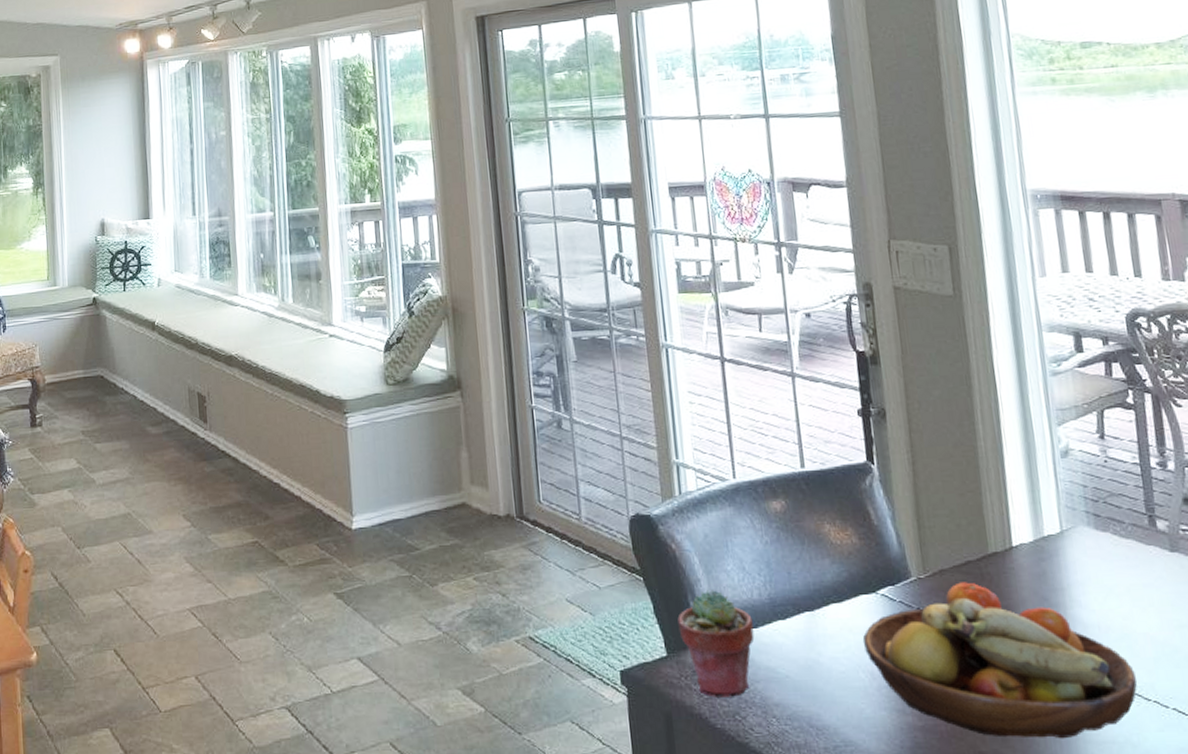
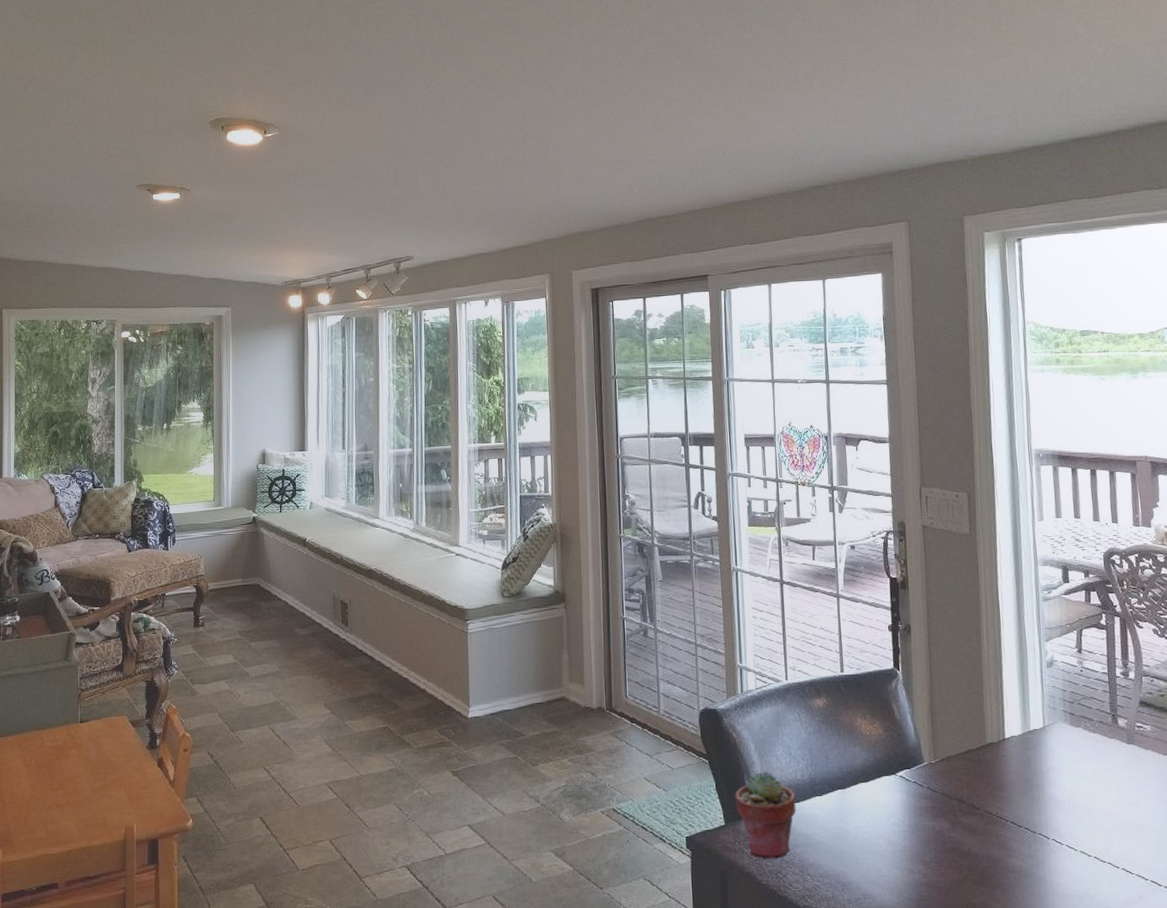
fruit bowl: present [862,582,1138,739] -> none [883,766,1096,893]

